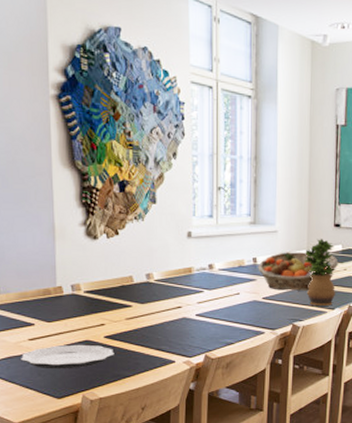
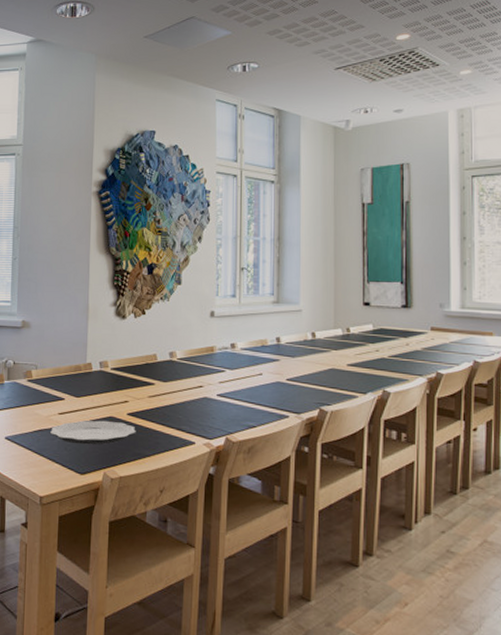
fruit basket: present [258,252,339,291] -> none [281,331,370,373]
potted plant: present [303,239,336,306] -> none [330,318,367,390]

